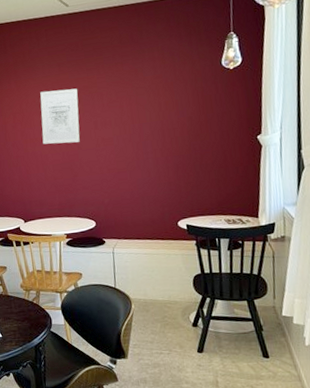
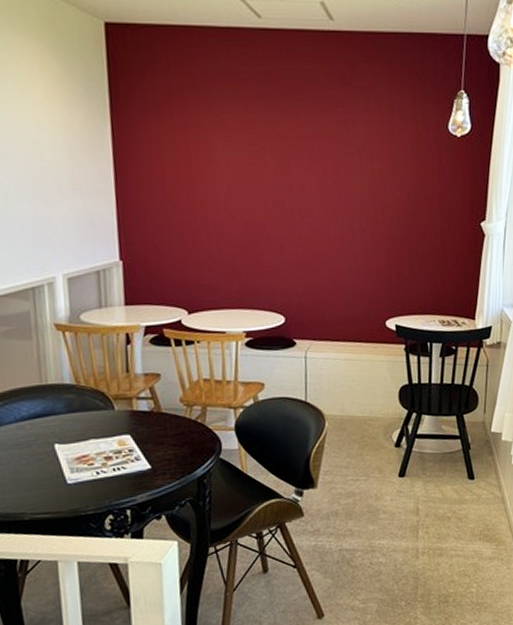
wall art: present [40,88,80,145] -> none [216,133,270,210]

